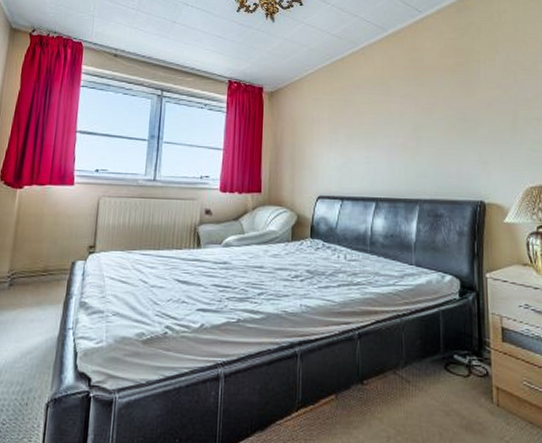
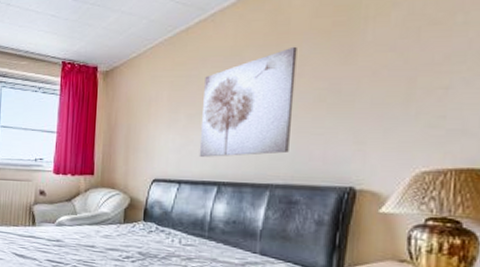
wall art: none [358,80,432,175] -> present [199,46,297,157]

